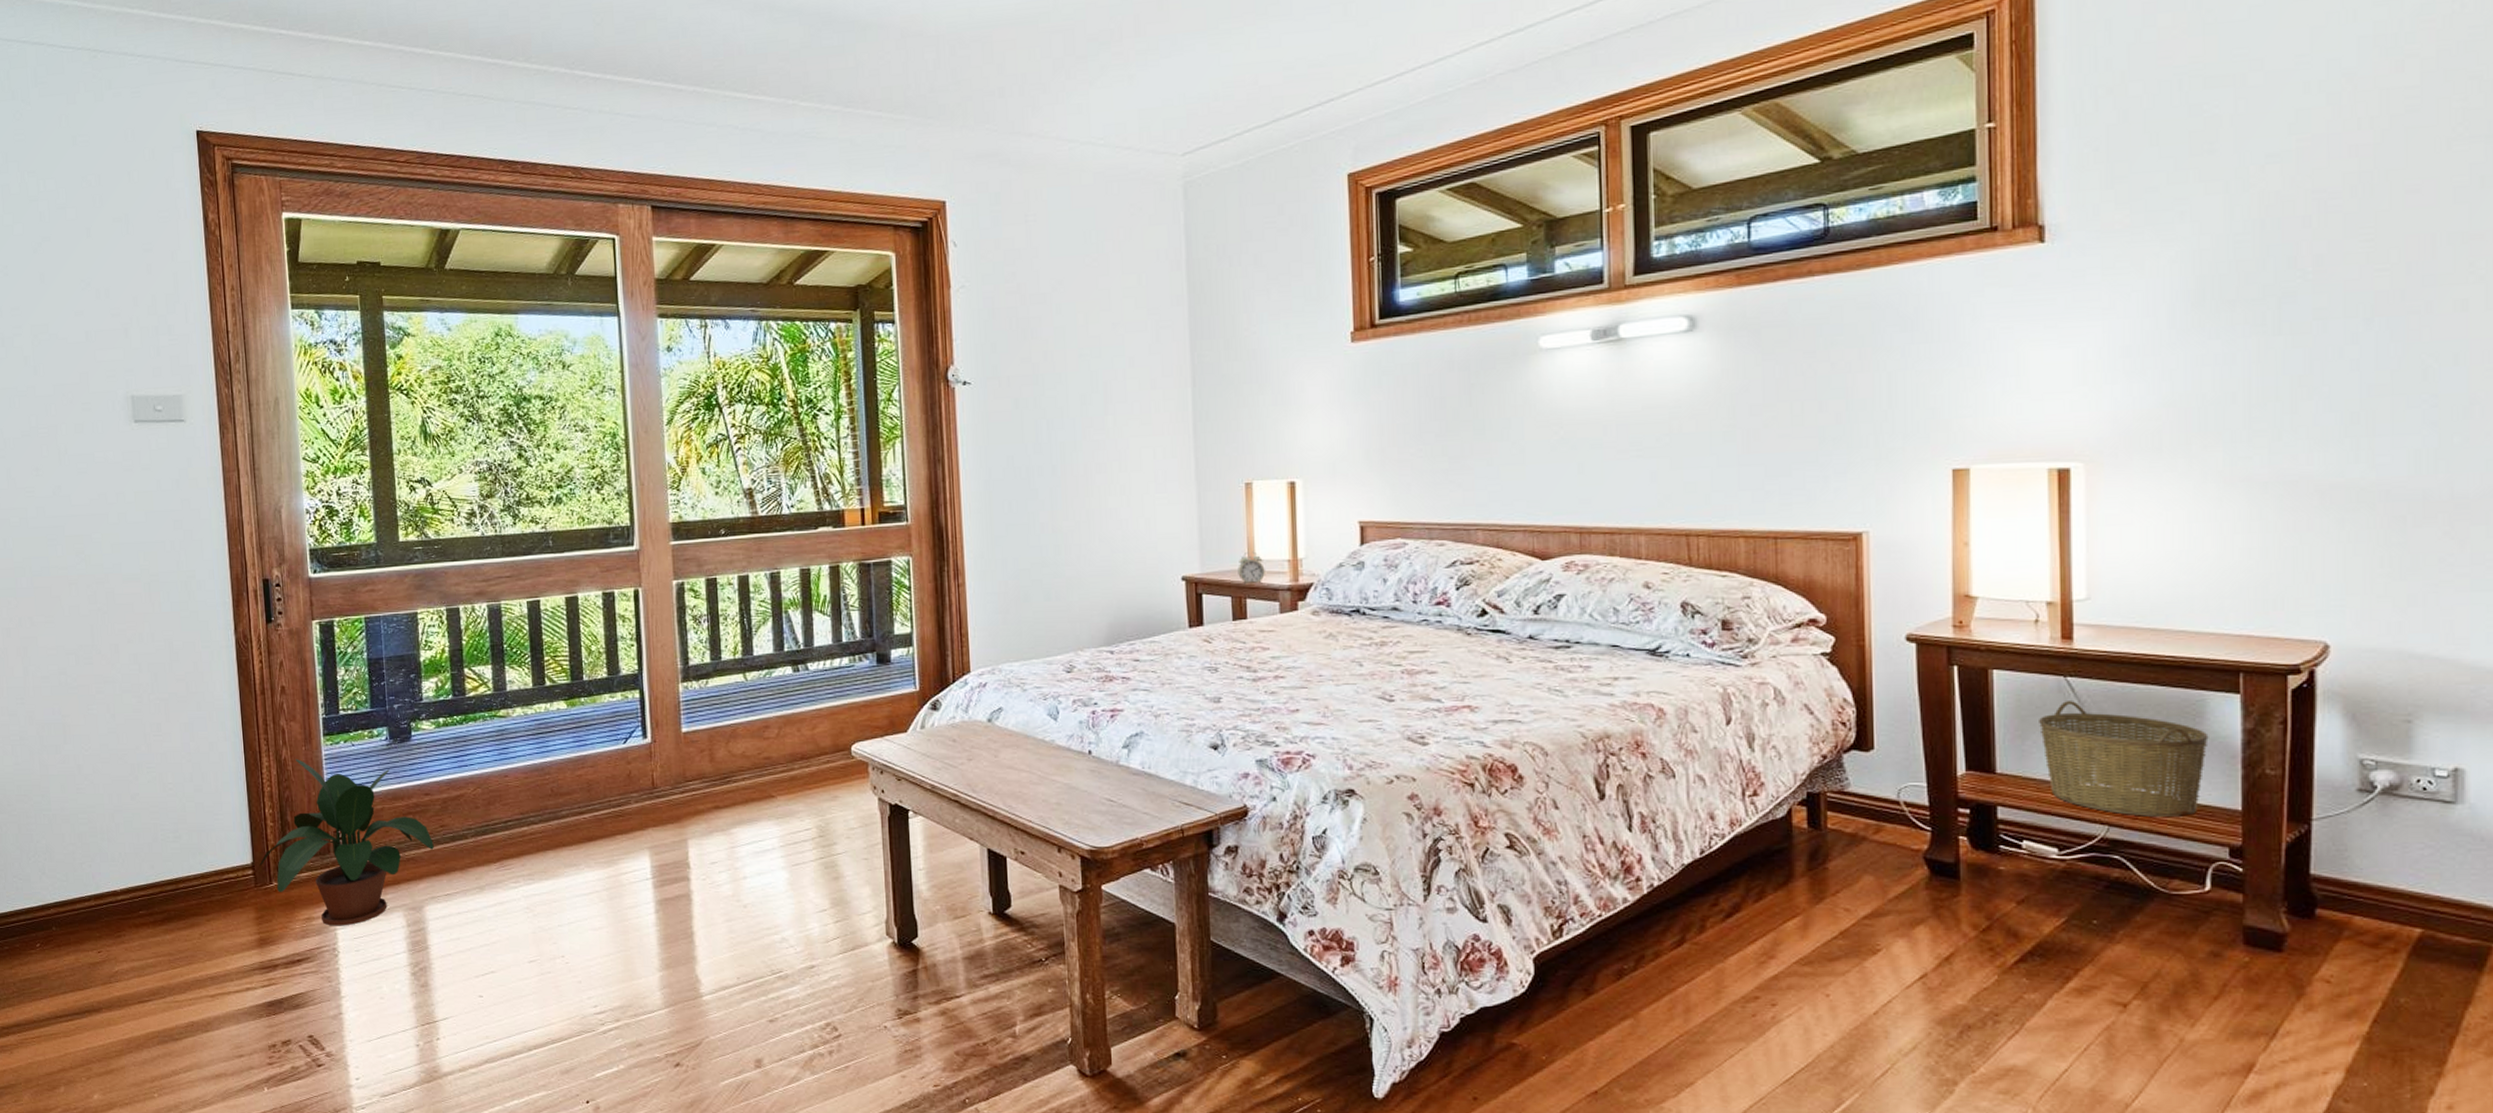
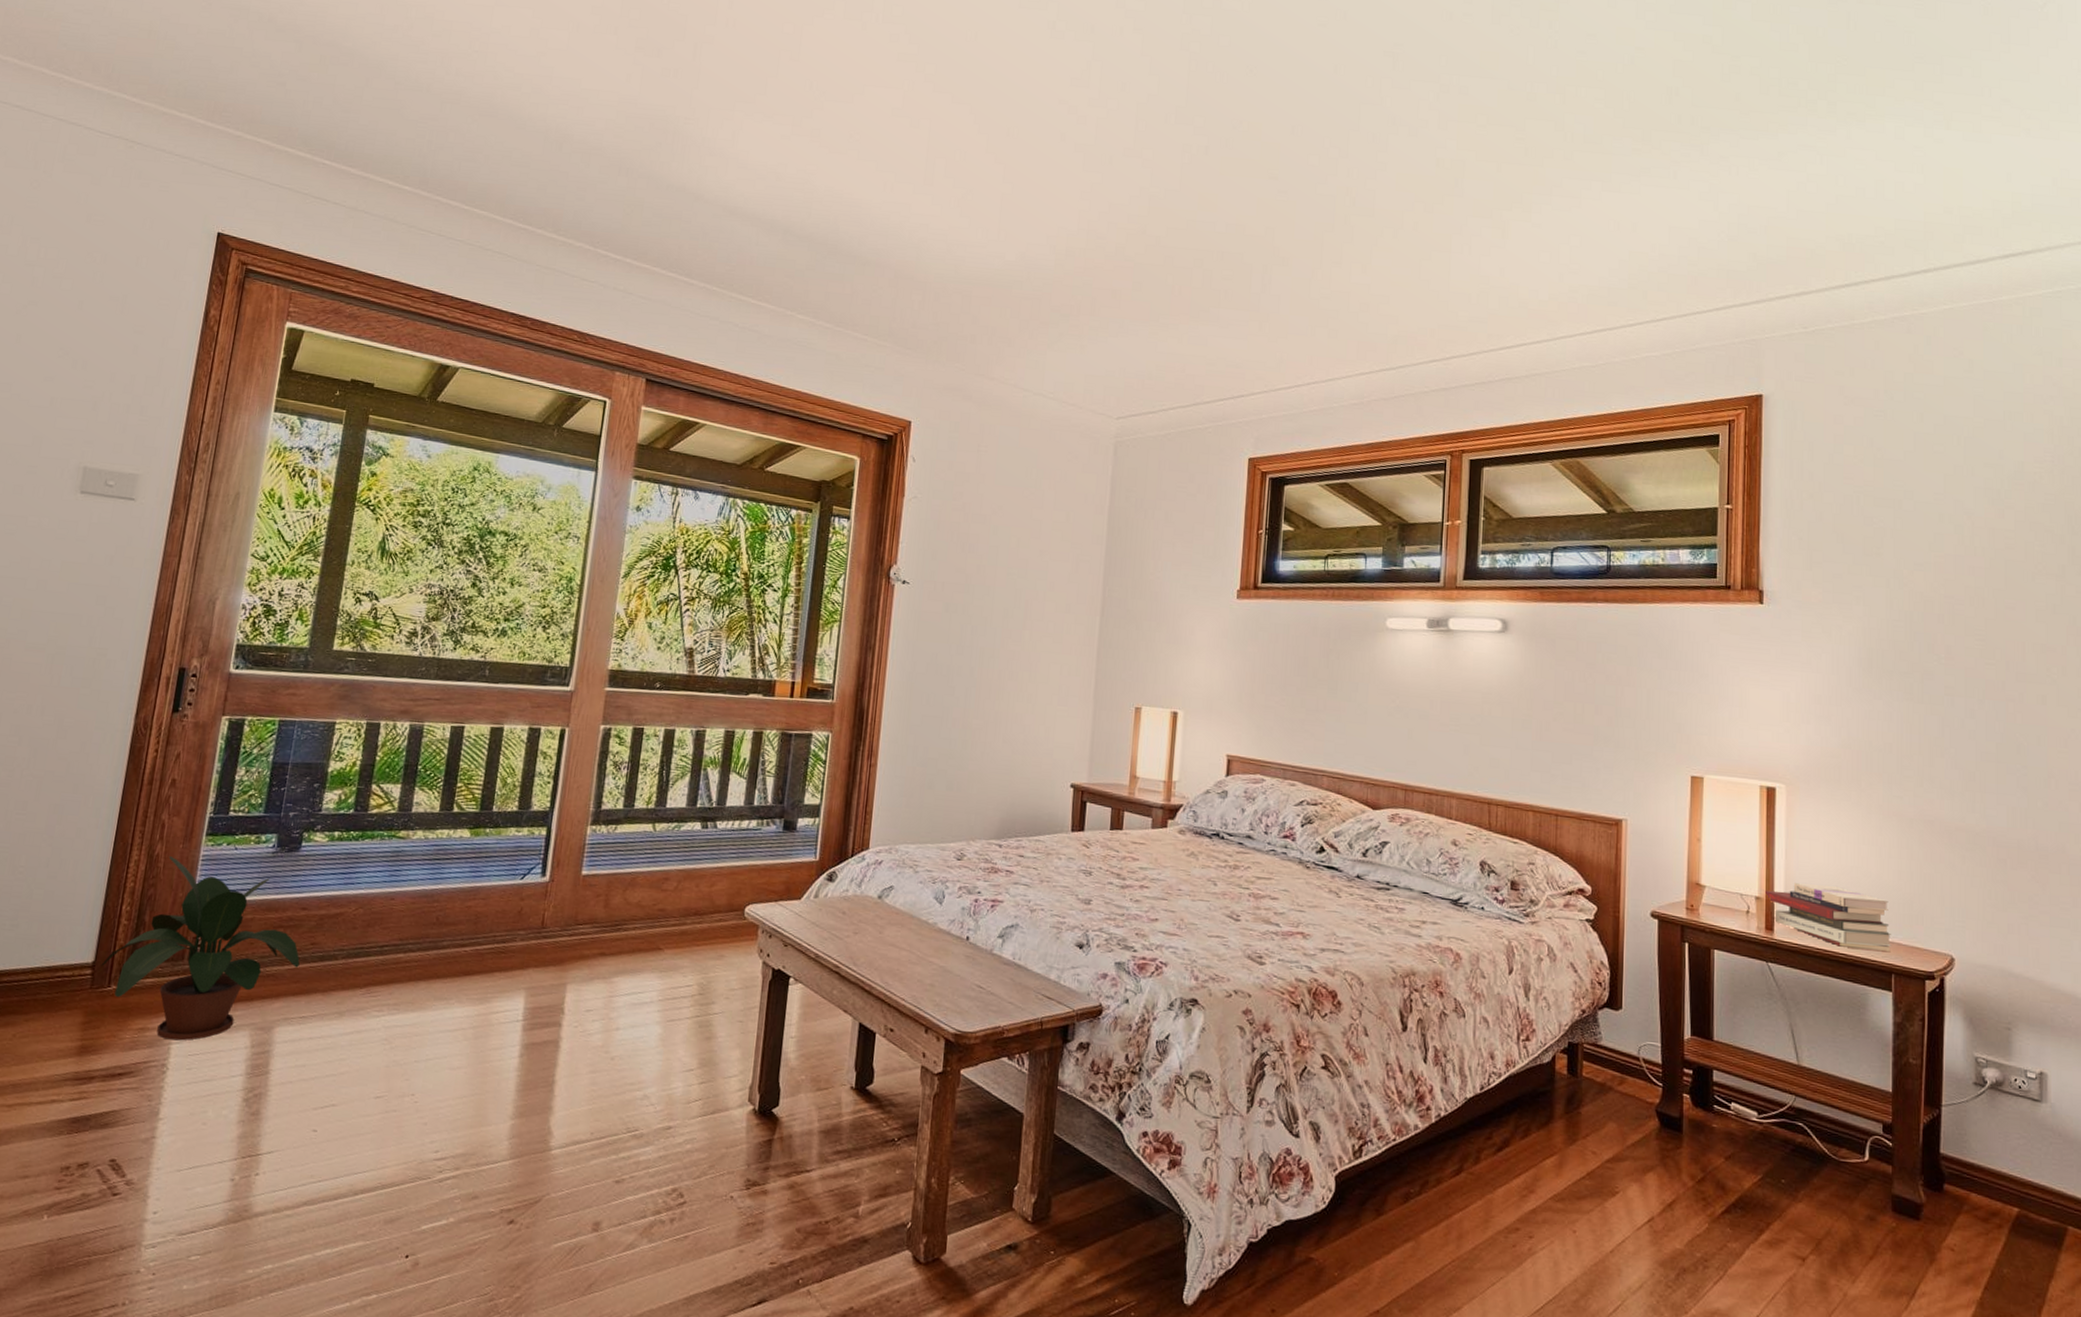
alarm clock: present [1237,551,1265,585] -> none [1119,768,1143,800]
basket: present [2039,701,2209,818] -> none [1747,983,1870,1094]
books: none [2060,577,2238,648] -> present [1765,883,1891,953]

